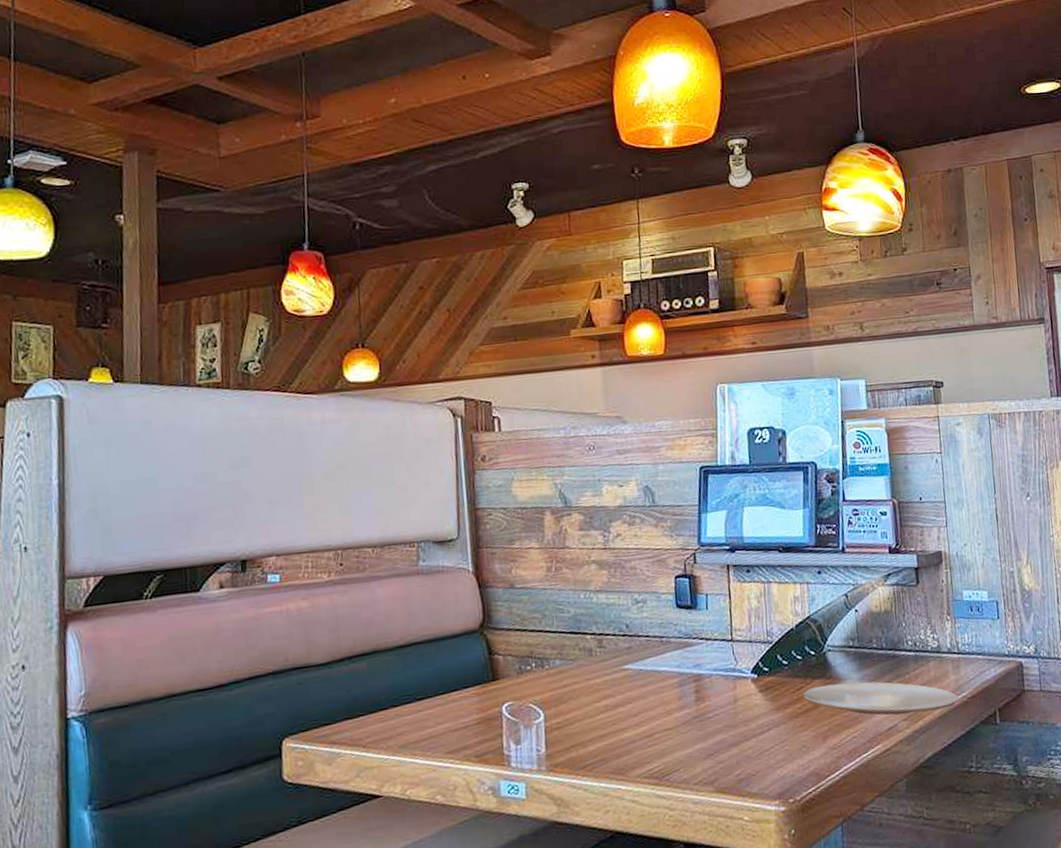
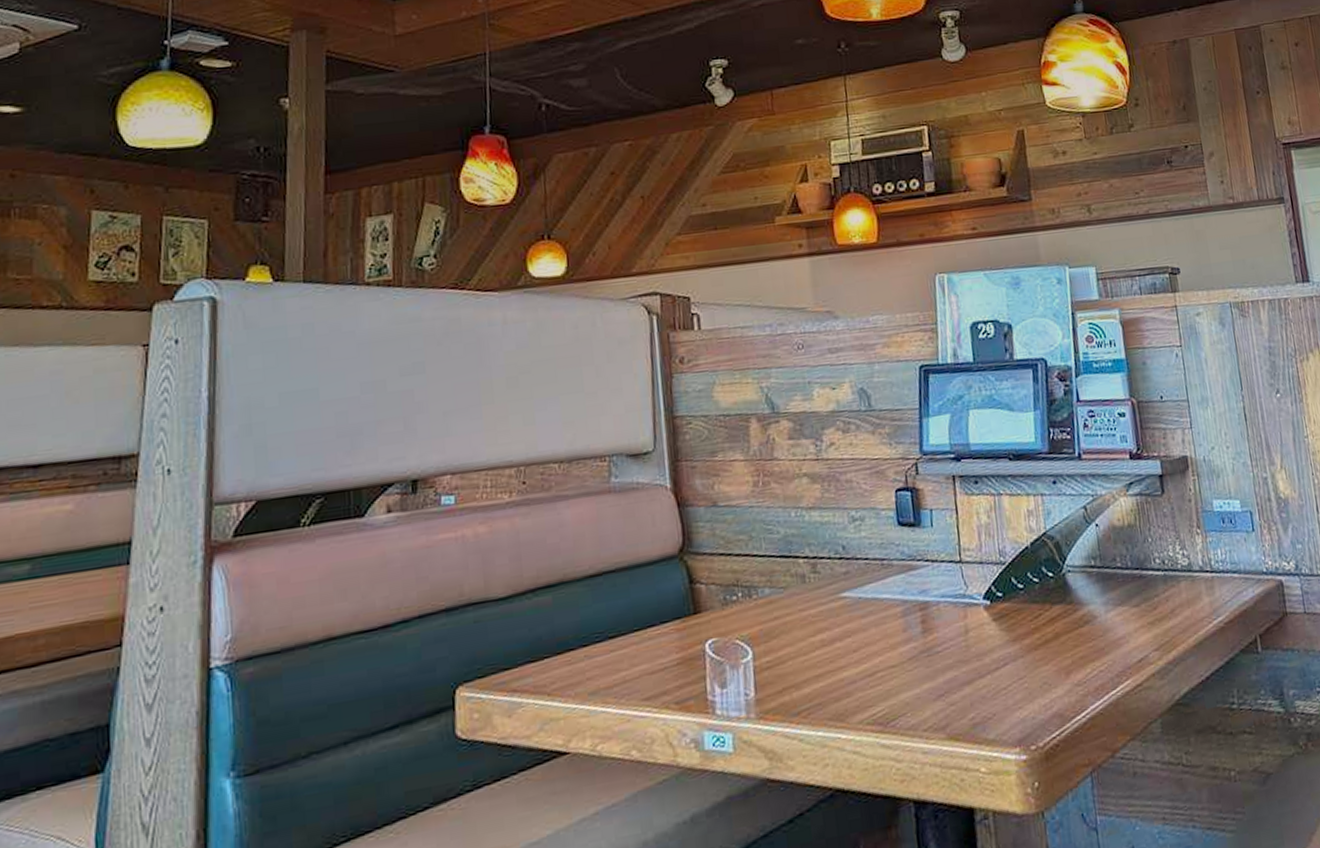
plate: present [803,682,958,716] -> none [1042,606,1214,645]

